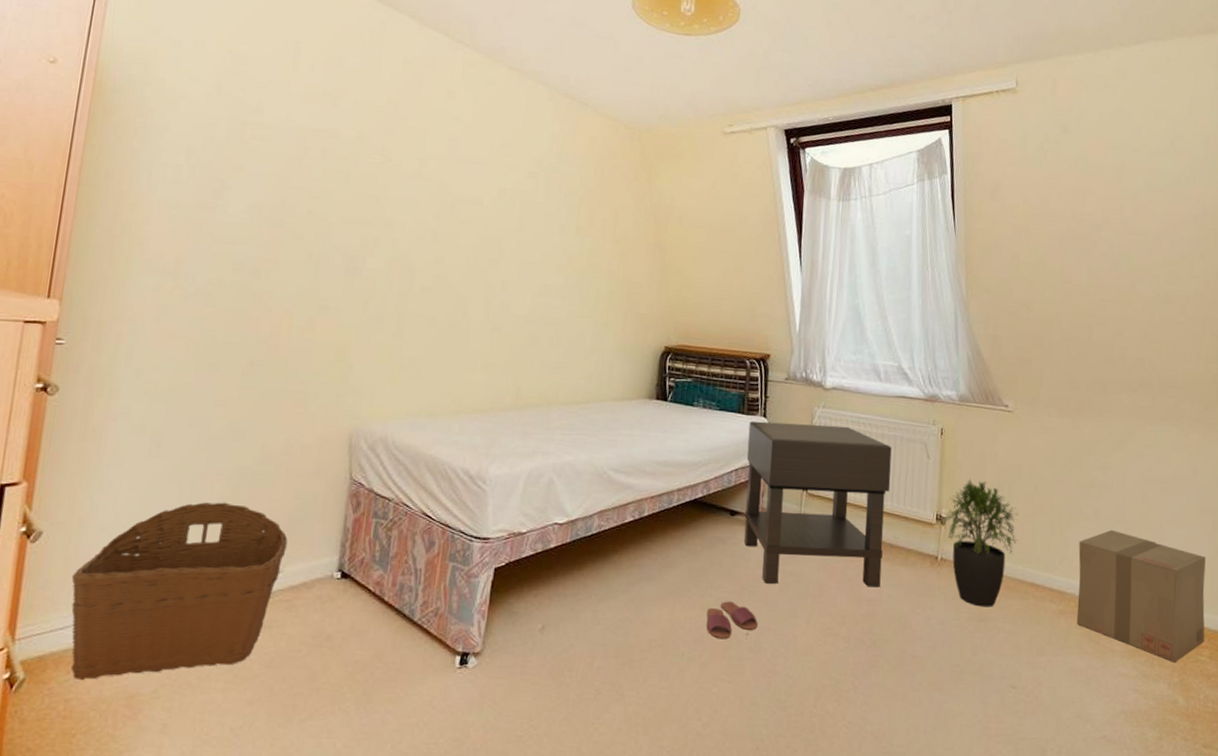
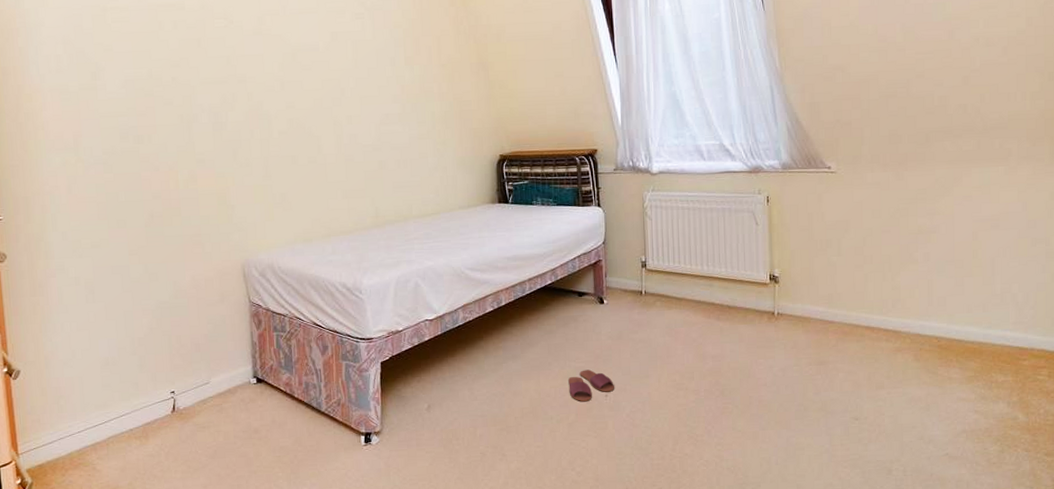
wicker basket: present [70,502,288,681] -> none [49,332,209,481]
nightstand: present [743,421,892,588] -> none [585,205,723,351]
potted plant: present [941,479,1019,607] -> none [774,239,851,352]
cardboard box: present [1076,529,1206,662] -> none [911,269,1043,384]

